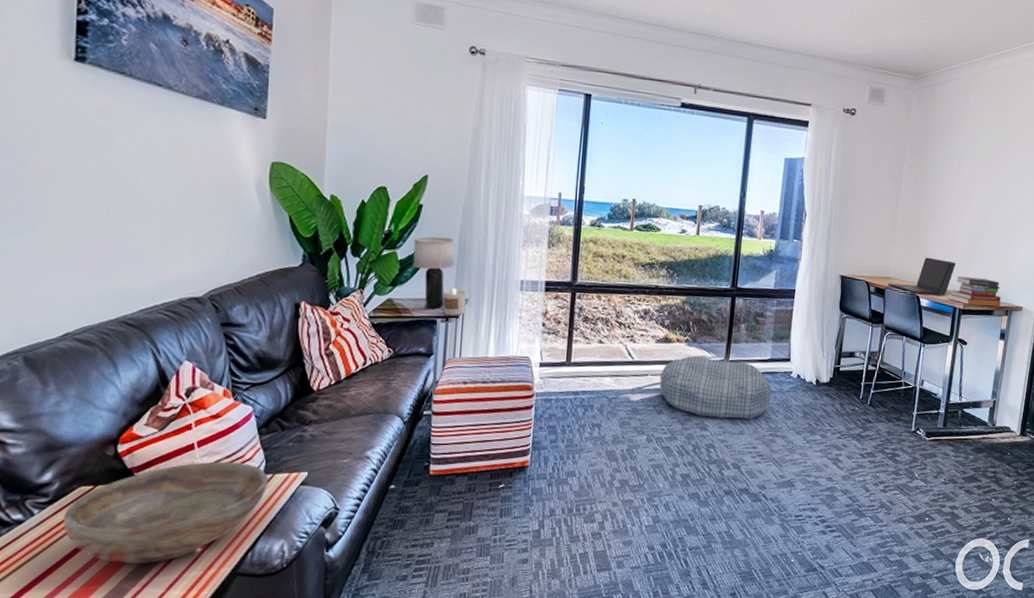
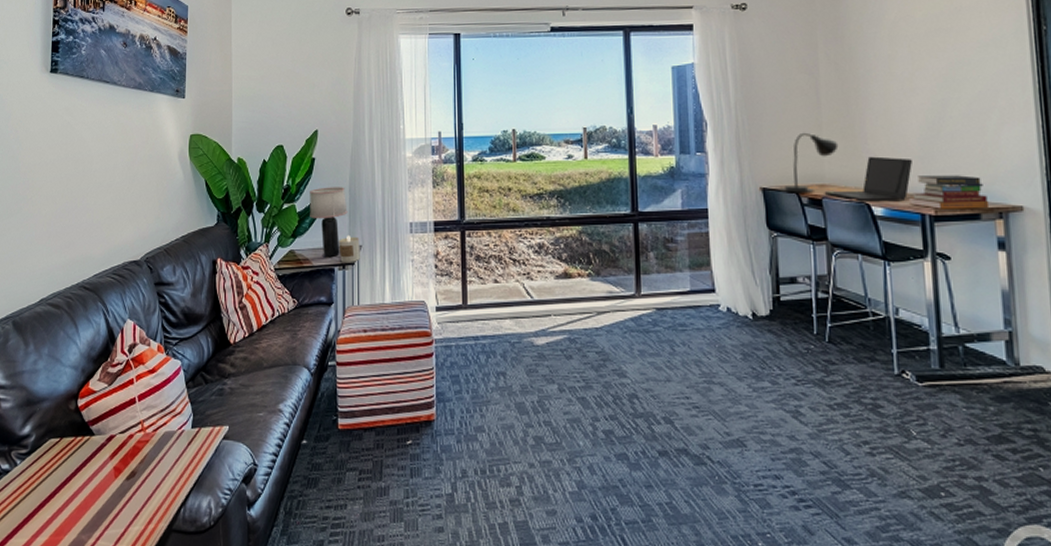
bowl: present [64,461,268,564] -> none [38,415,195,517]
dog bed: present [659,355,772,420] -> none [564,291,699,364]
desk lamp: none [854,231,906,284] -> present [779,132,839,193]

